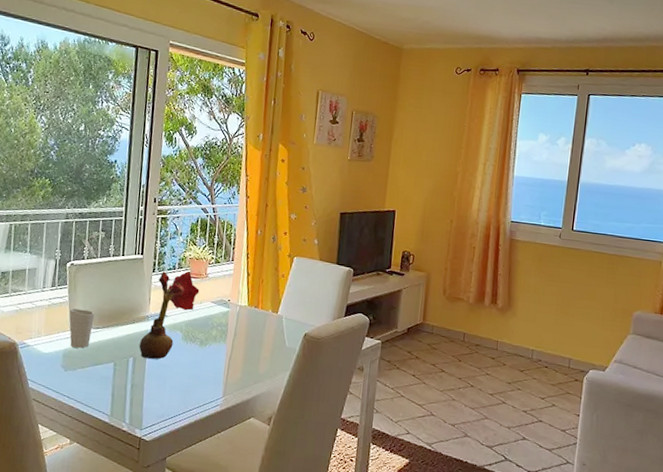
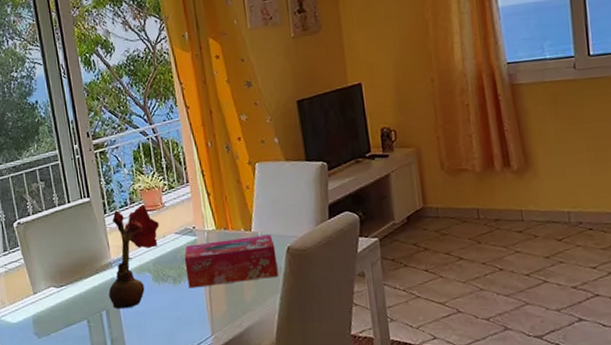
cup: present [69,308,95,348] -> none [28,268,58,312]
tissue box: none [212,314,295,357] -> present [184,235,278,289]

